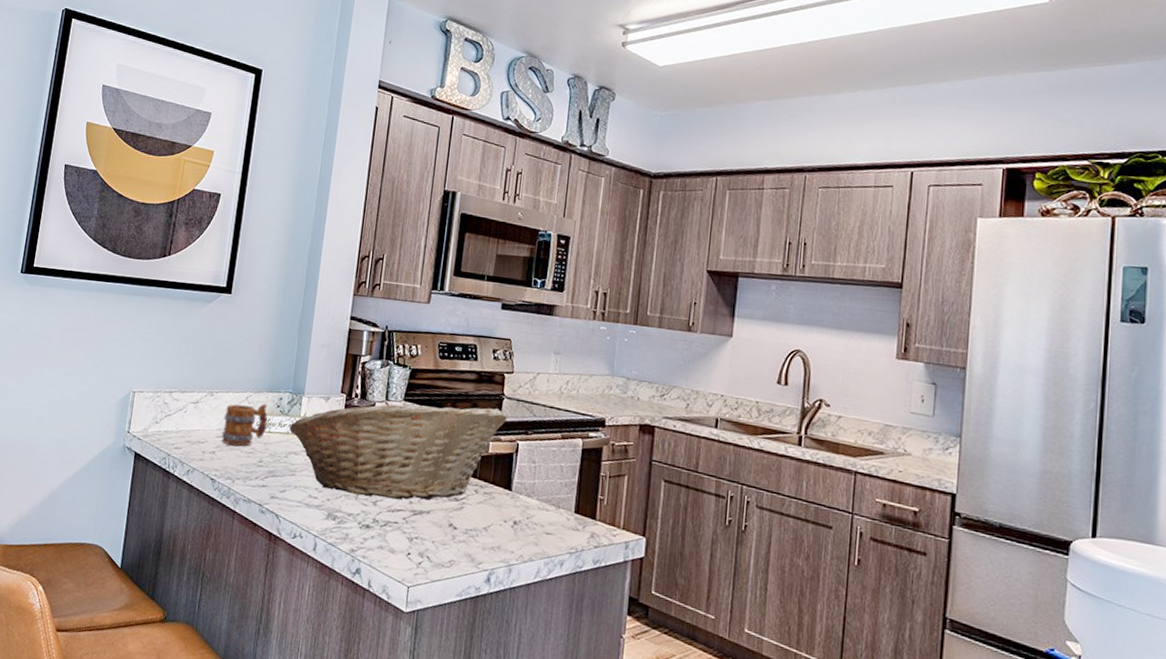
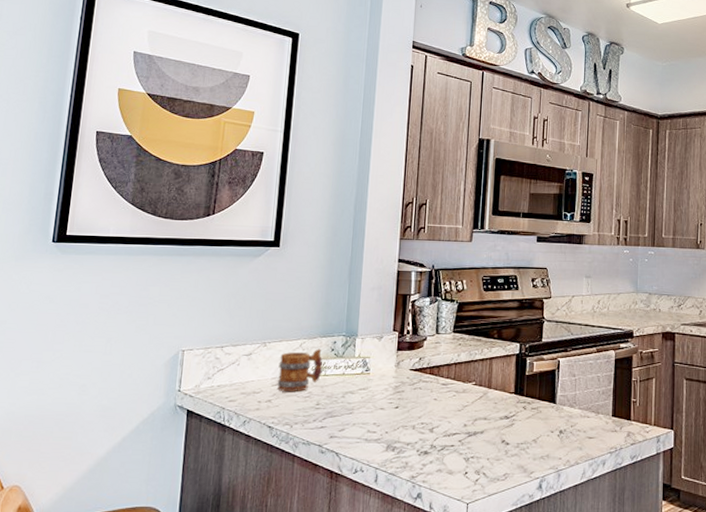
fruit basket: present [290,401,508,501] -> none [345,331,548,425]

